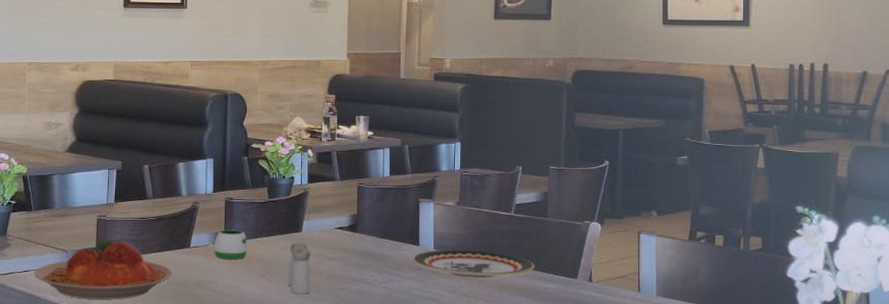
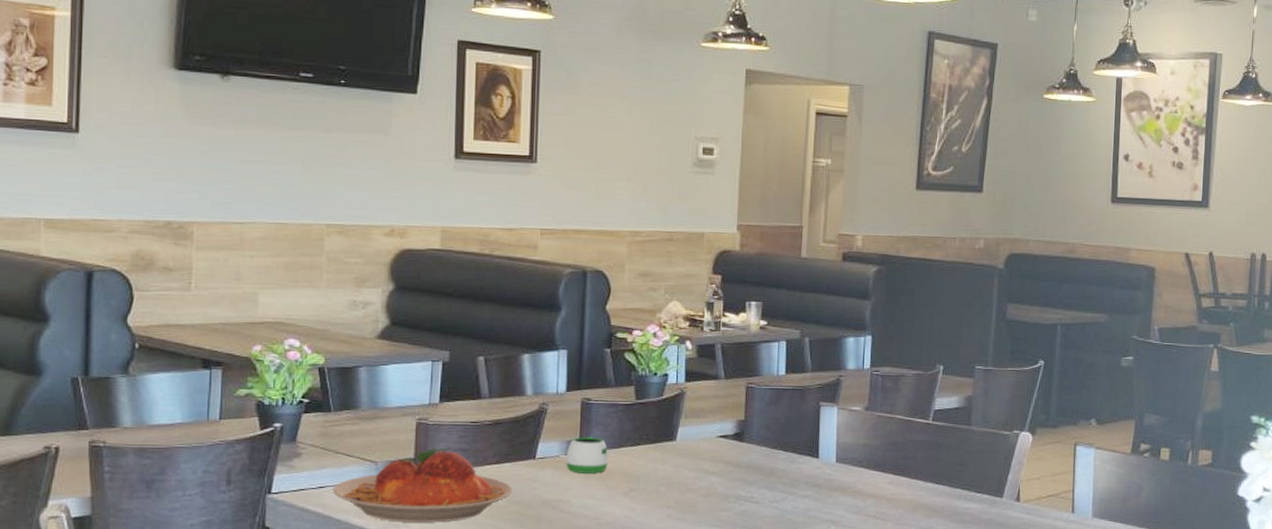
salt and pepper shaker: present [288,242,311,294] -> none [658,453,687,516]
plate: present [412,249,535,278] -> none [810,462,955,496]

